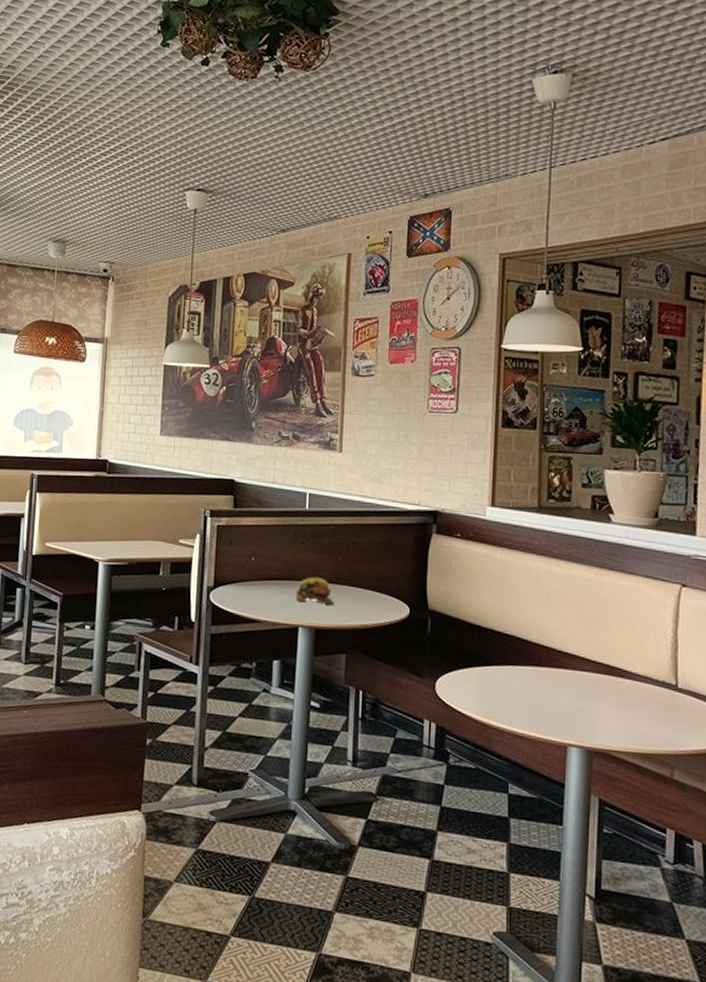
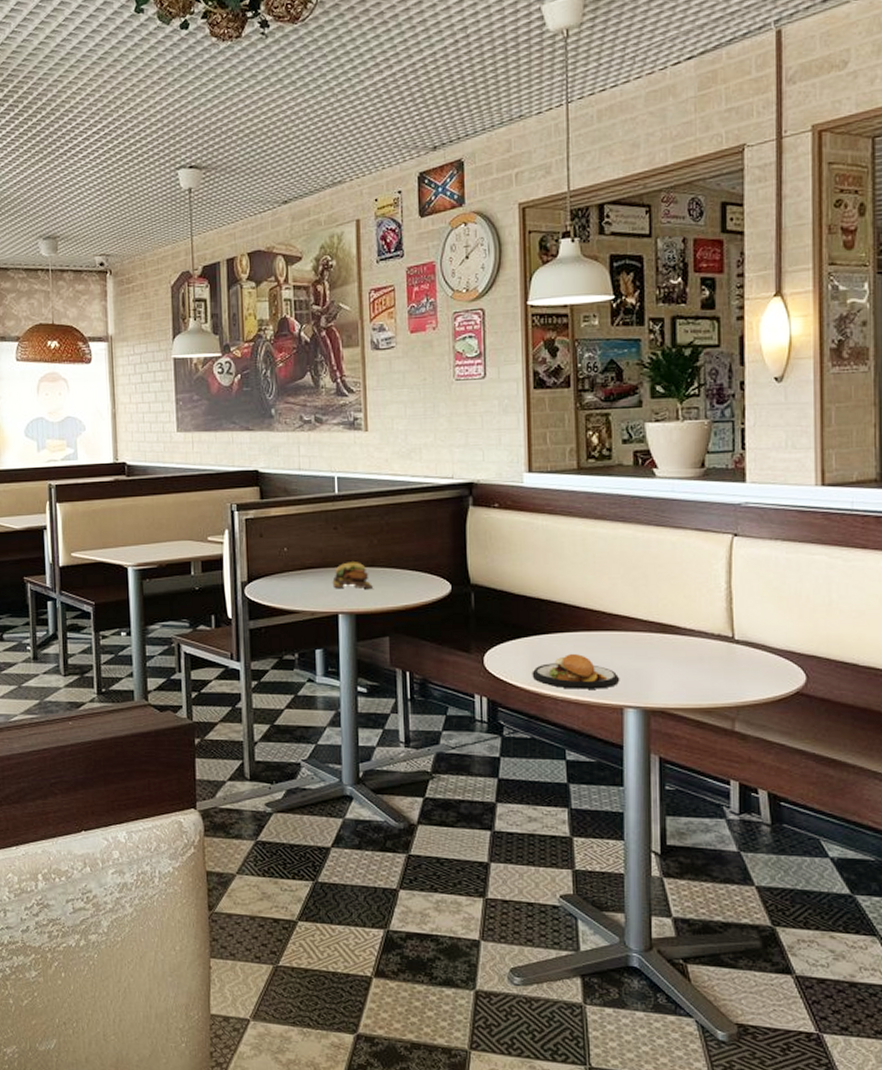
burger: none [481,687,566,725] -> present [532,653,620,689]

